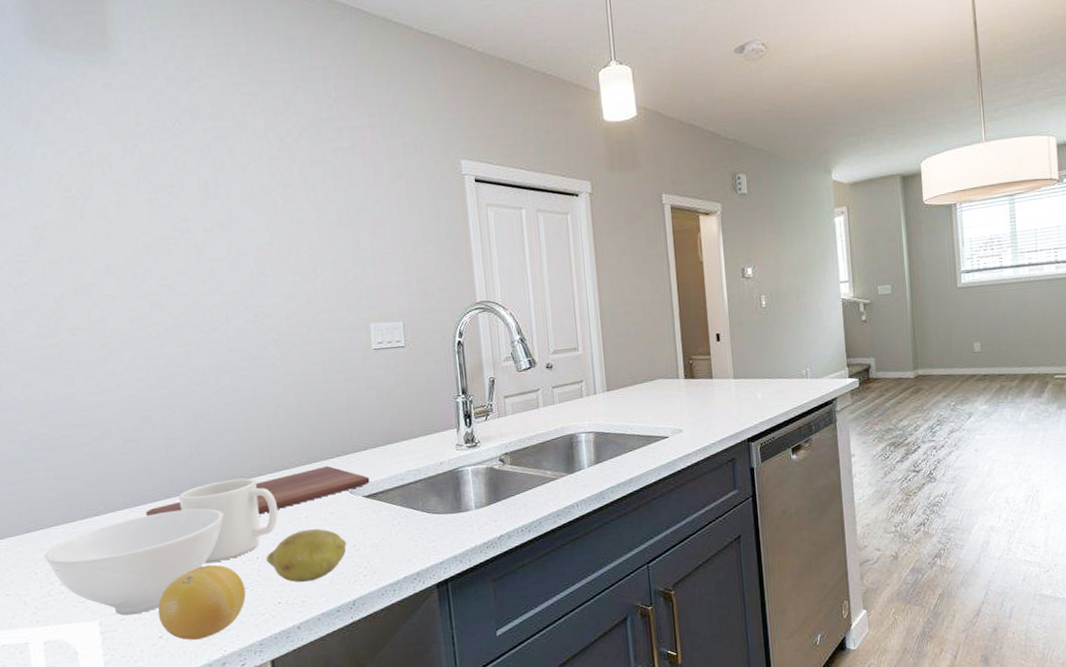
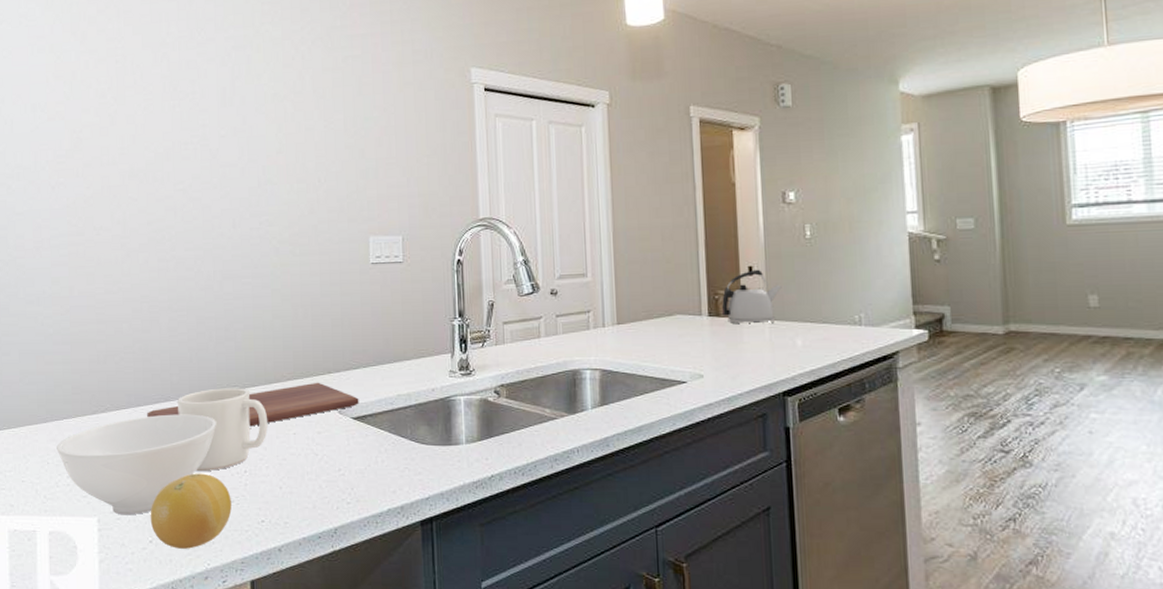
fruit: present [266,529,347,582] -> none [253,448,333,502]
kettle: none [695,335,744,384] -> present [721,269,782,325]

